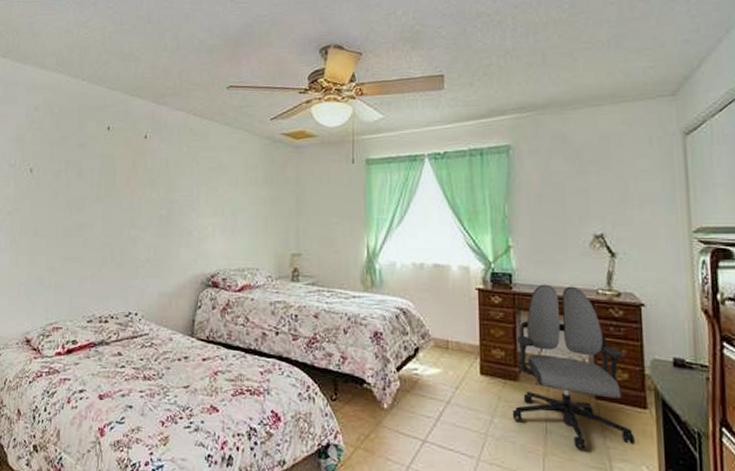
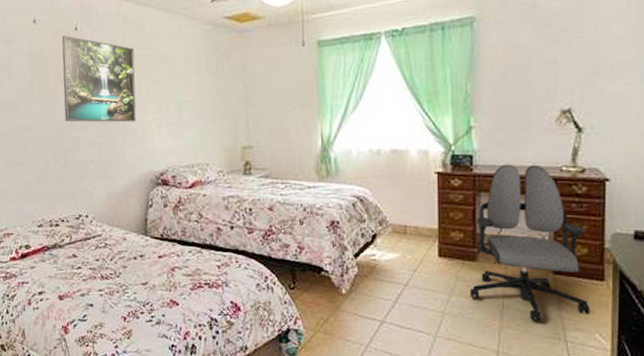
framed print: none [126,142,197,225] -> present [61,35,136,123]

